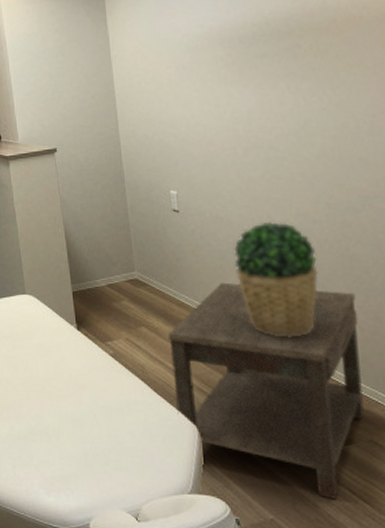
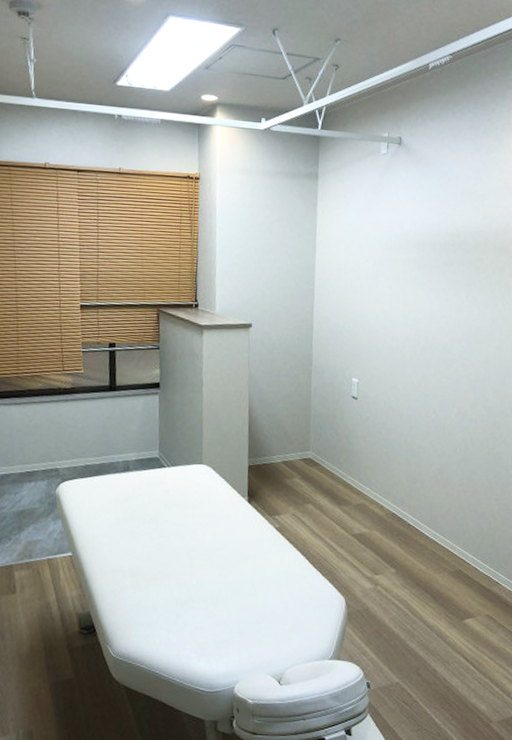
side table: present [167,282,364,499] -> none [329,468,494,665]
potted plant: present [234,221,319,338] -> none [398,416,469,522]

